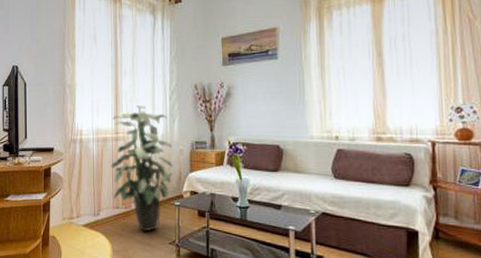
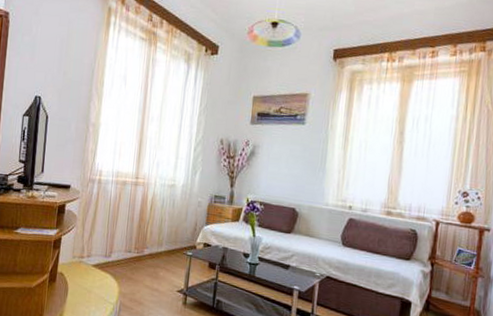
indoor plant: present [111,104,174,232] -> none [126,152,191,278]

